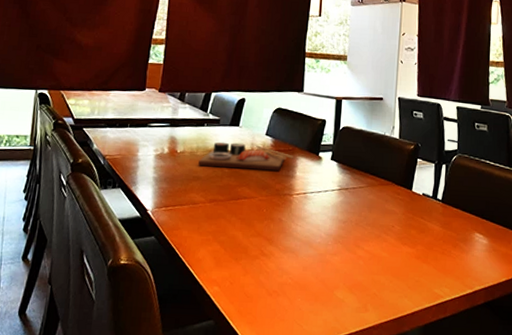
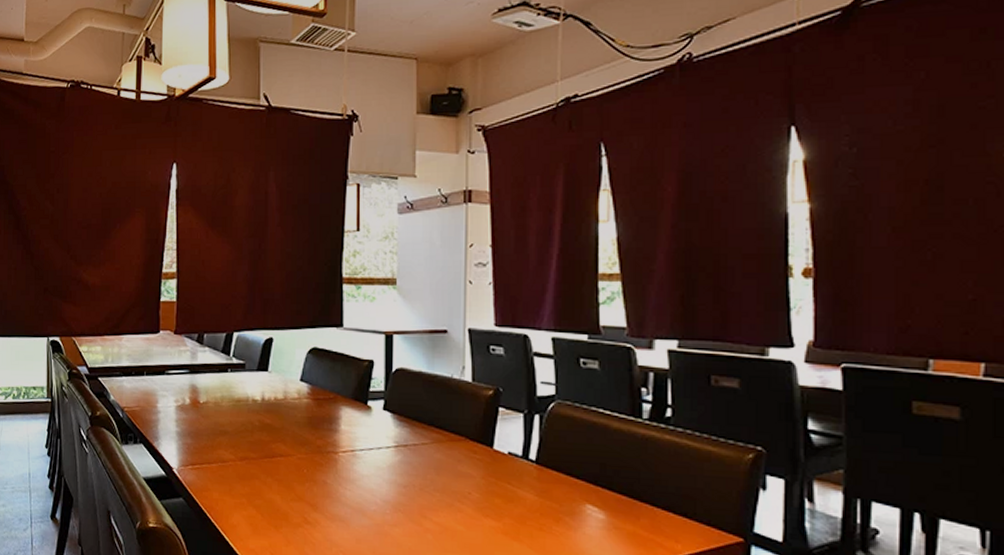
sushi: present [198,142,294,171] -> none [225,390,337,424]

